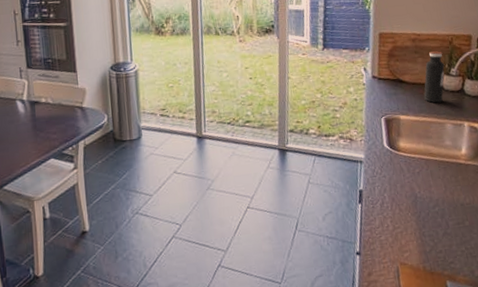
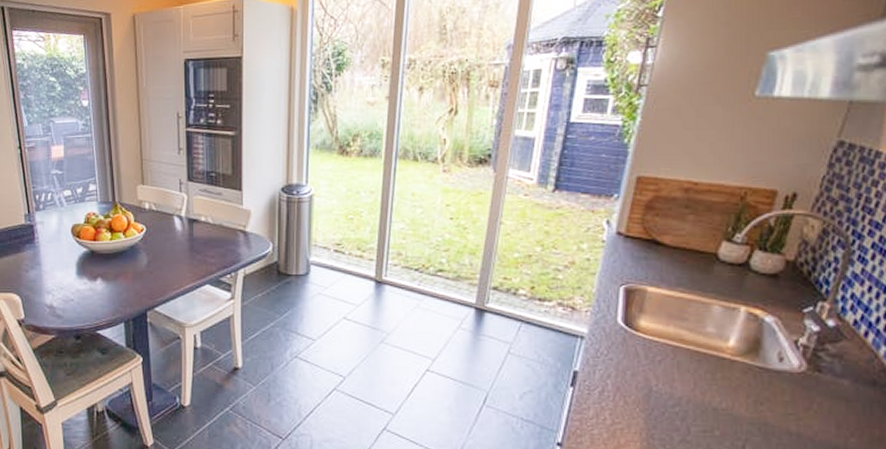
water bottle: present [424,51,445,103] -> none [687,207,728,277]

